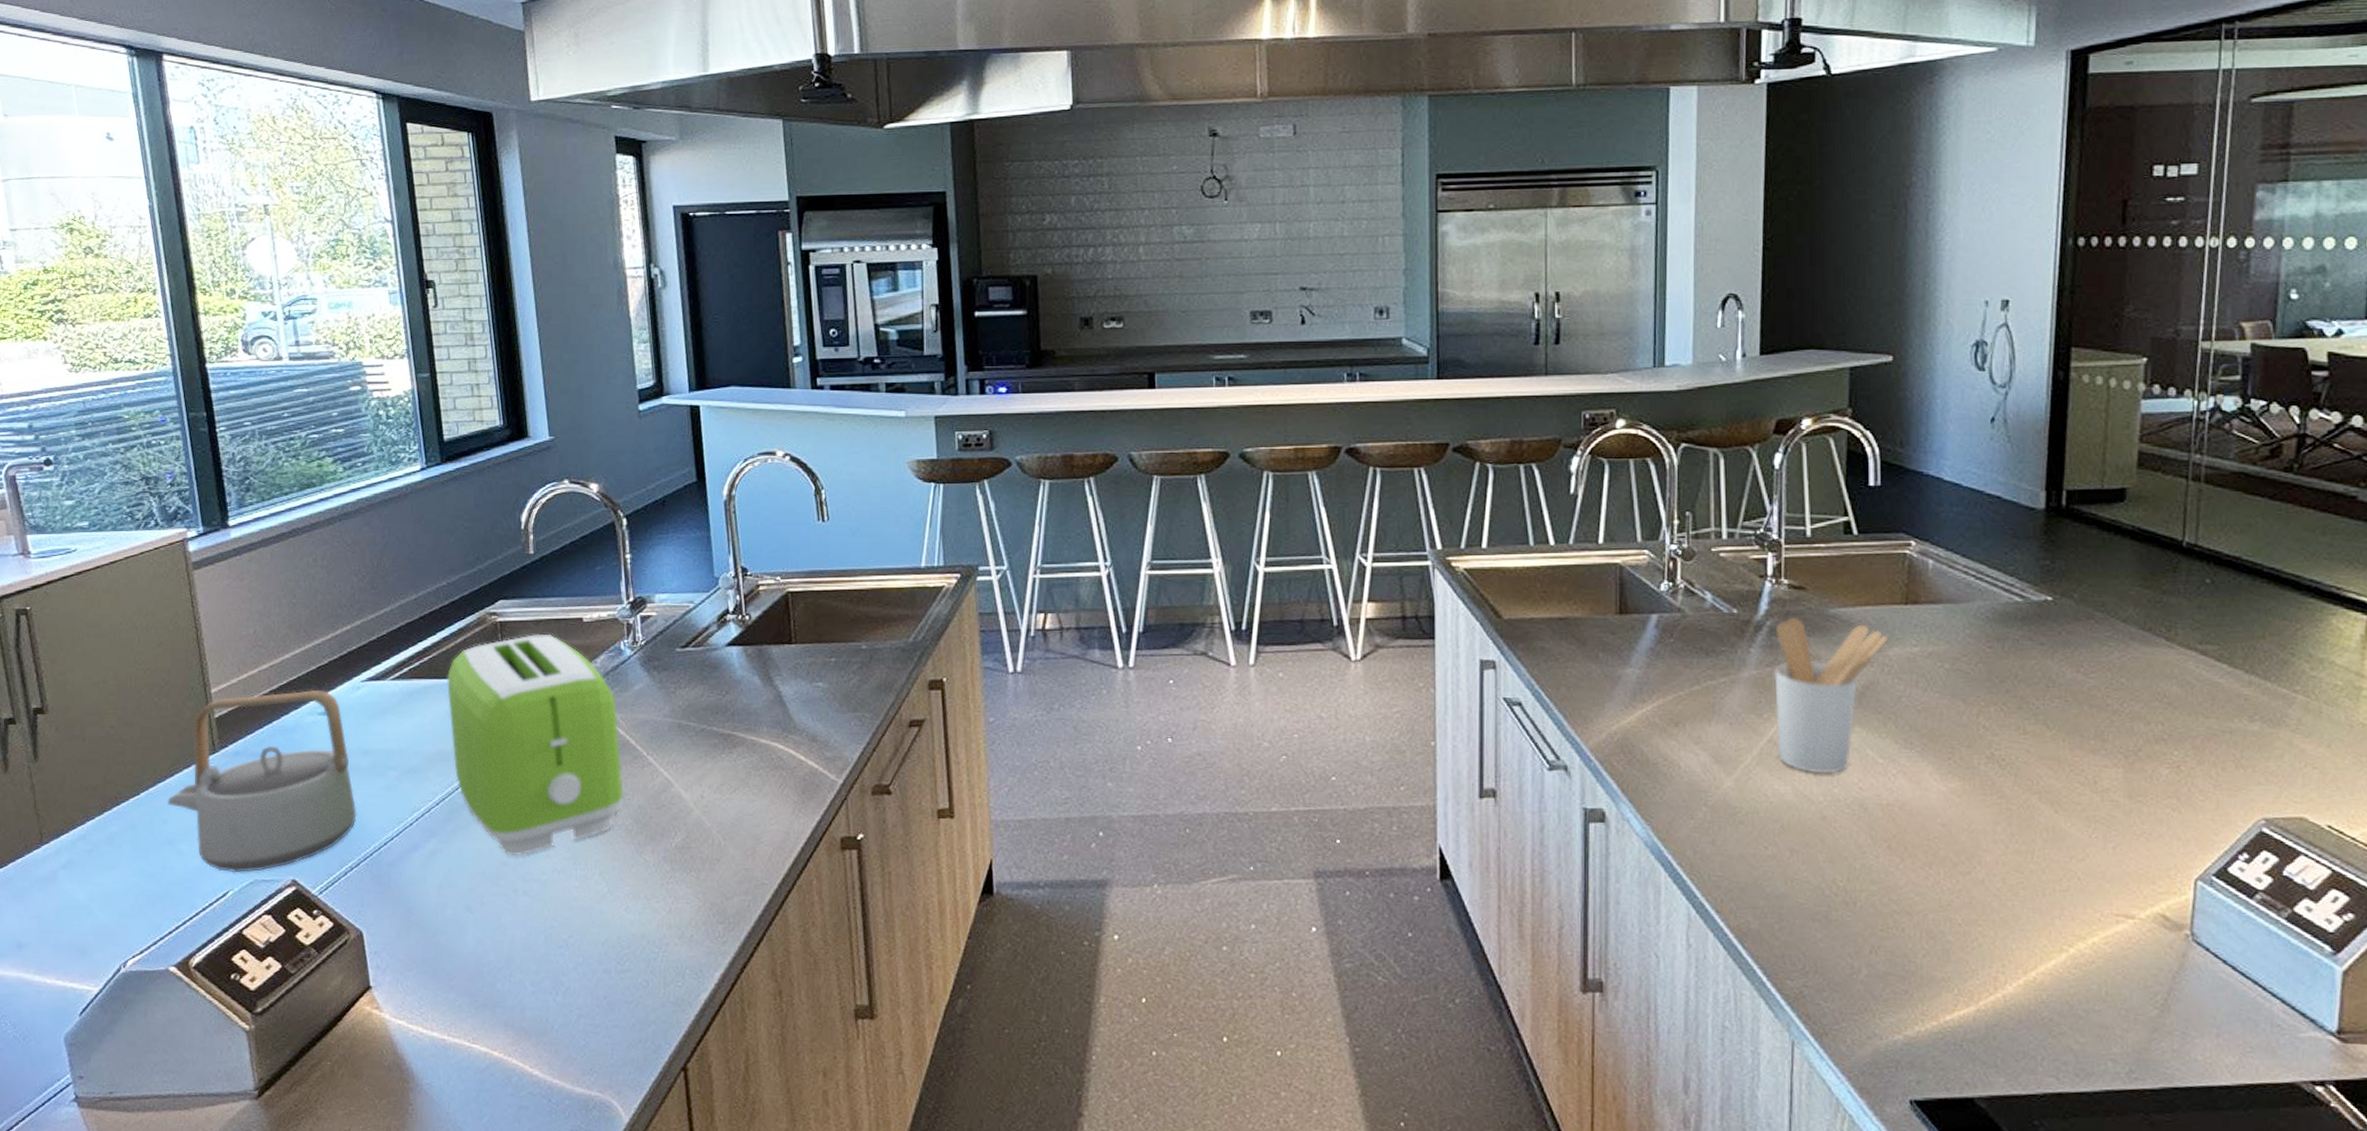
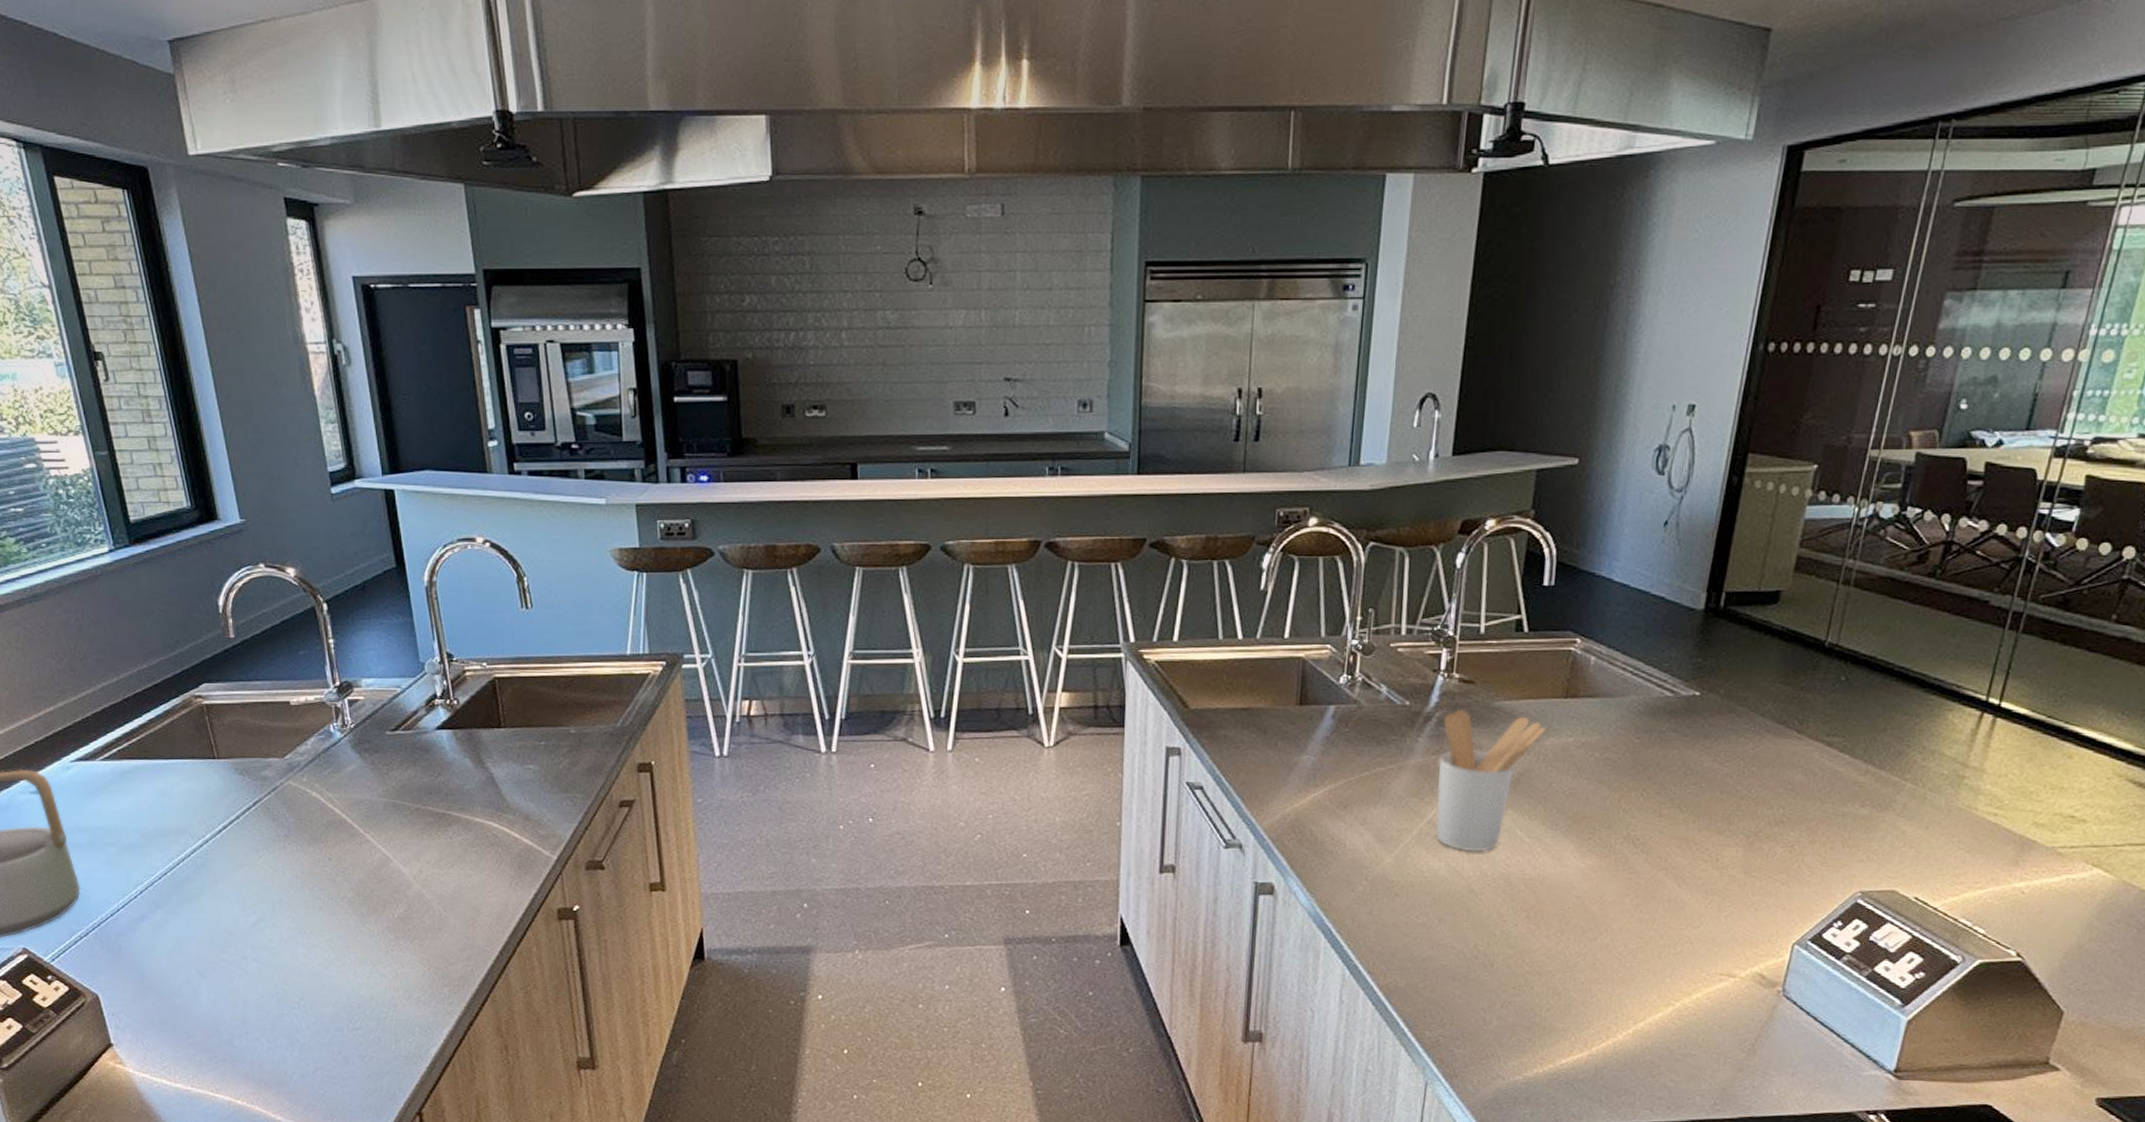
toaster: present [446,634,624,857] -> none [156,716,345,927]

